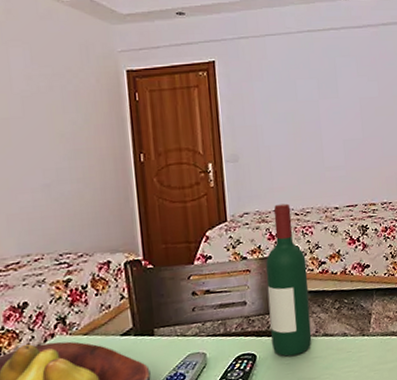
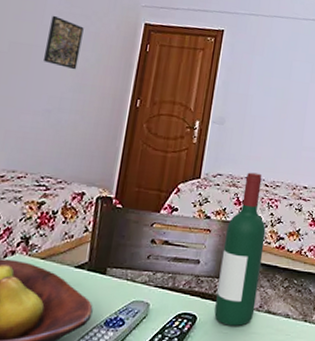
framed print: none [21,80,65,136] -> present [44,15,84,70]

